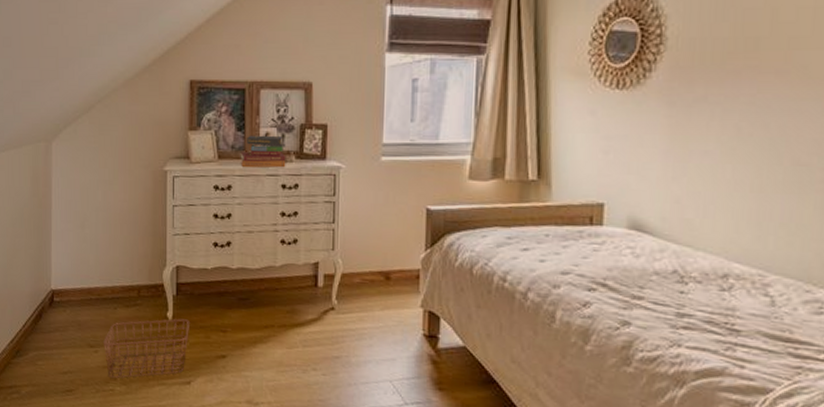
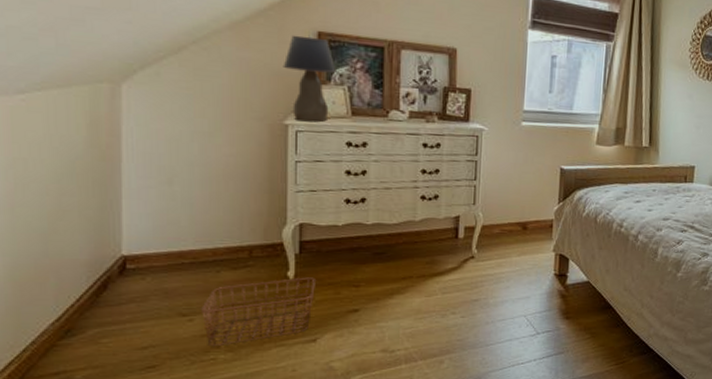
table lamp: none [163,84,205,168] -> present [283,35,336,123]
books: present [240,135,286,168] -> none [377,93,428,128]

